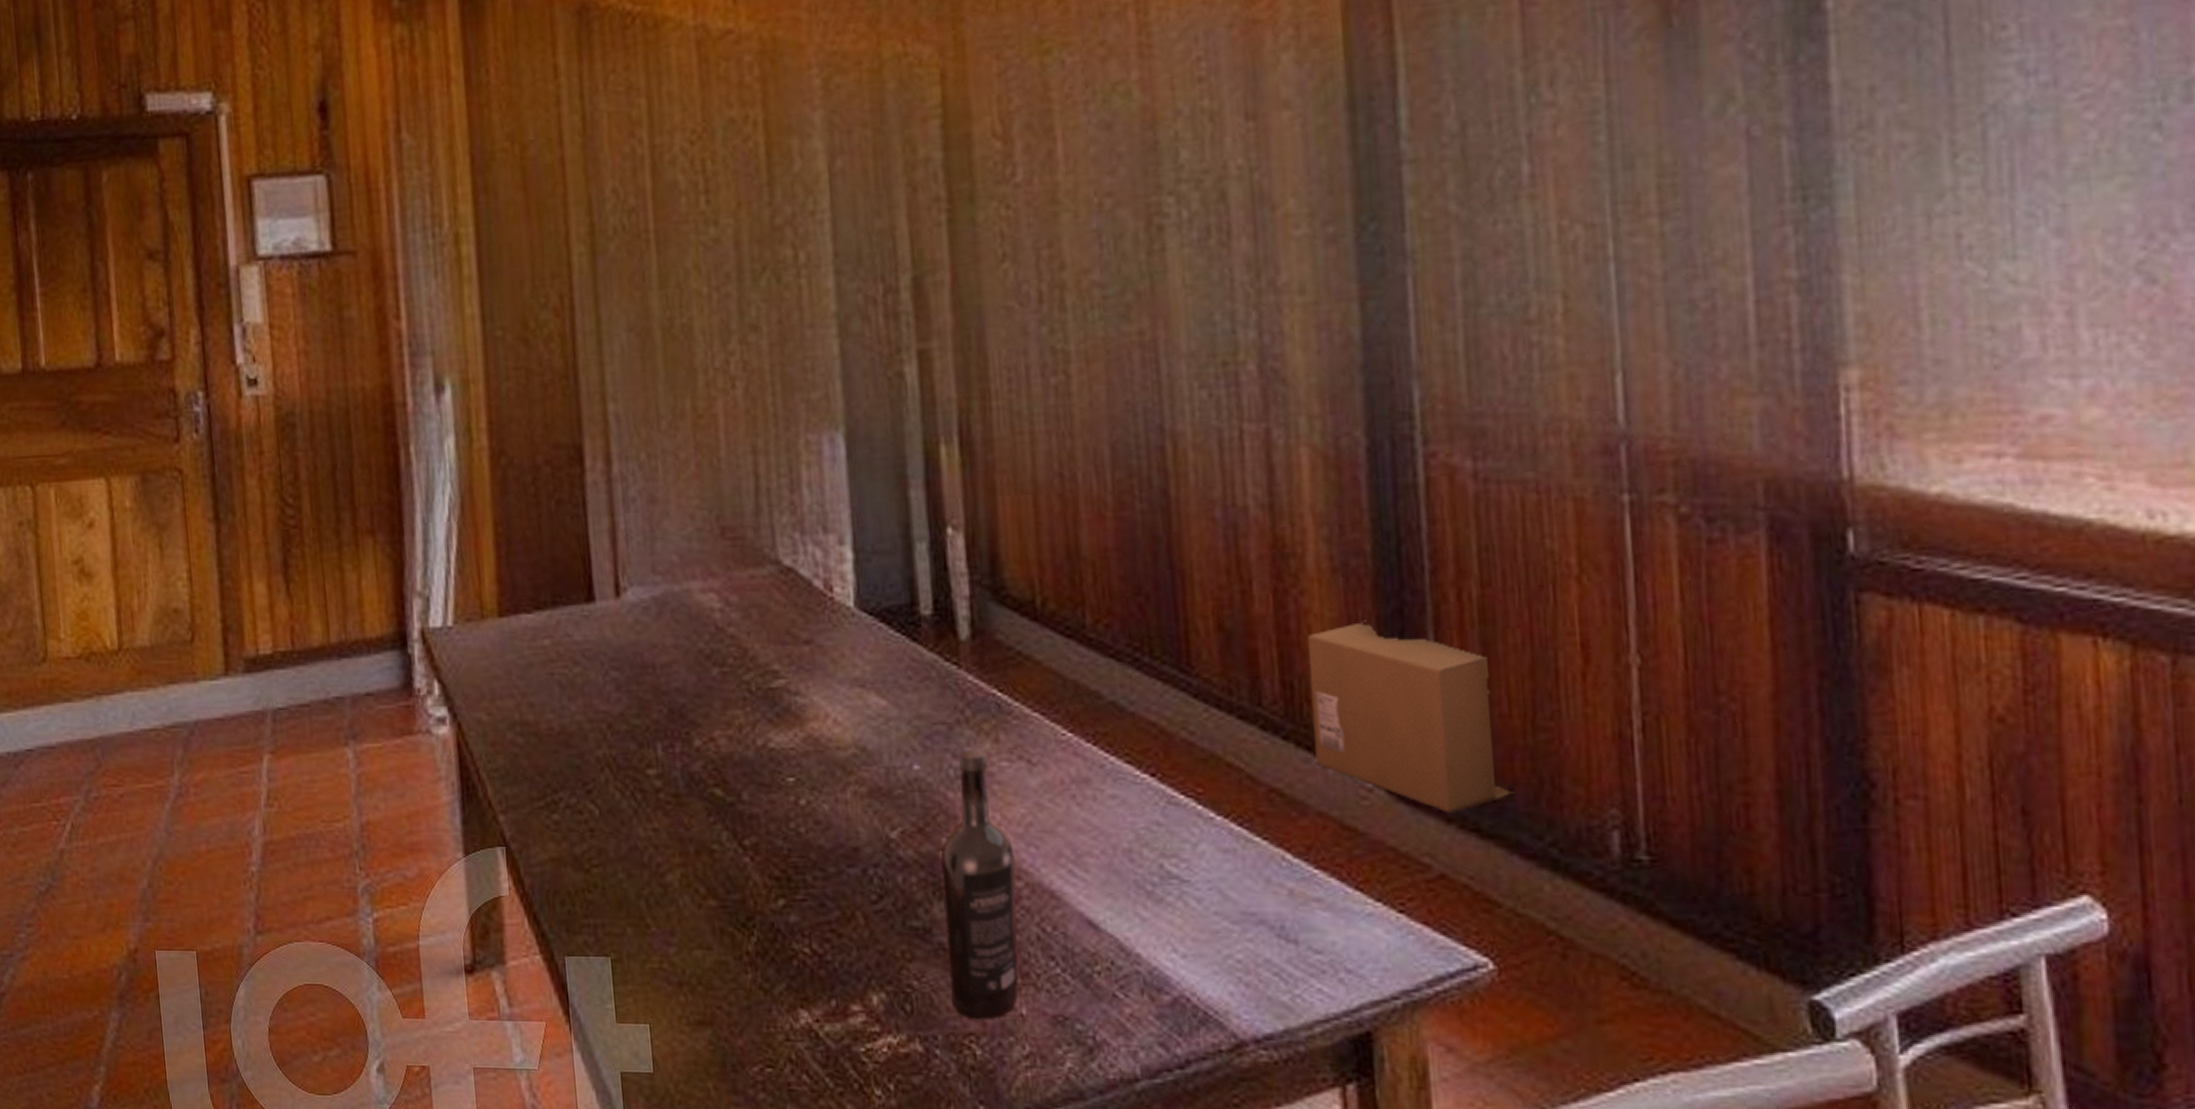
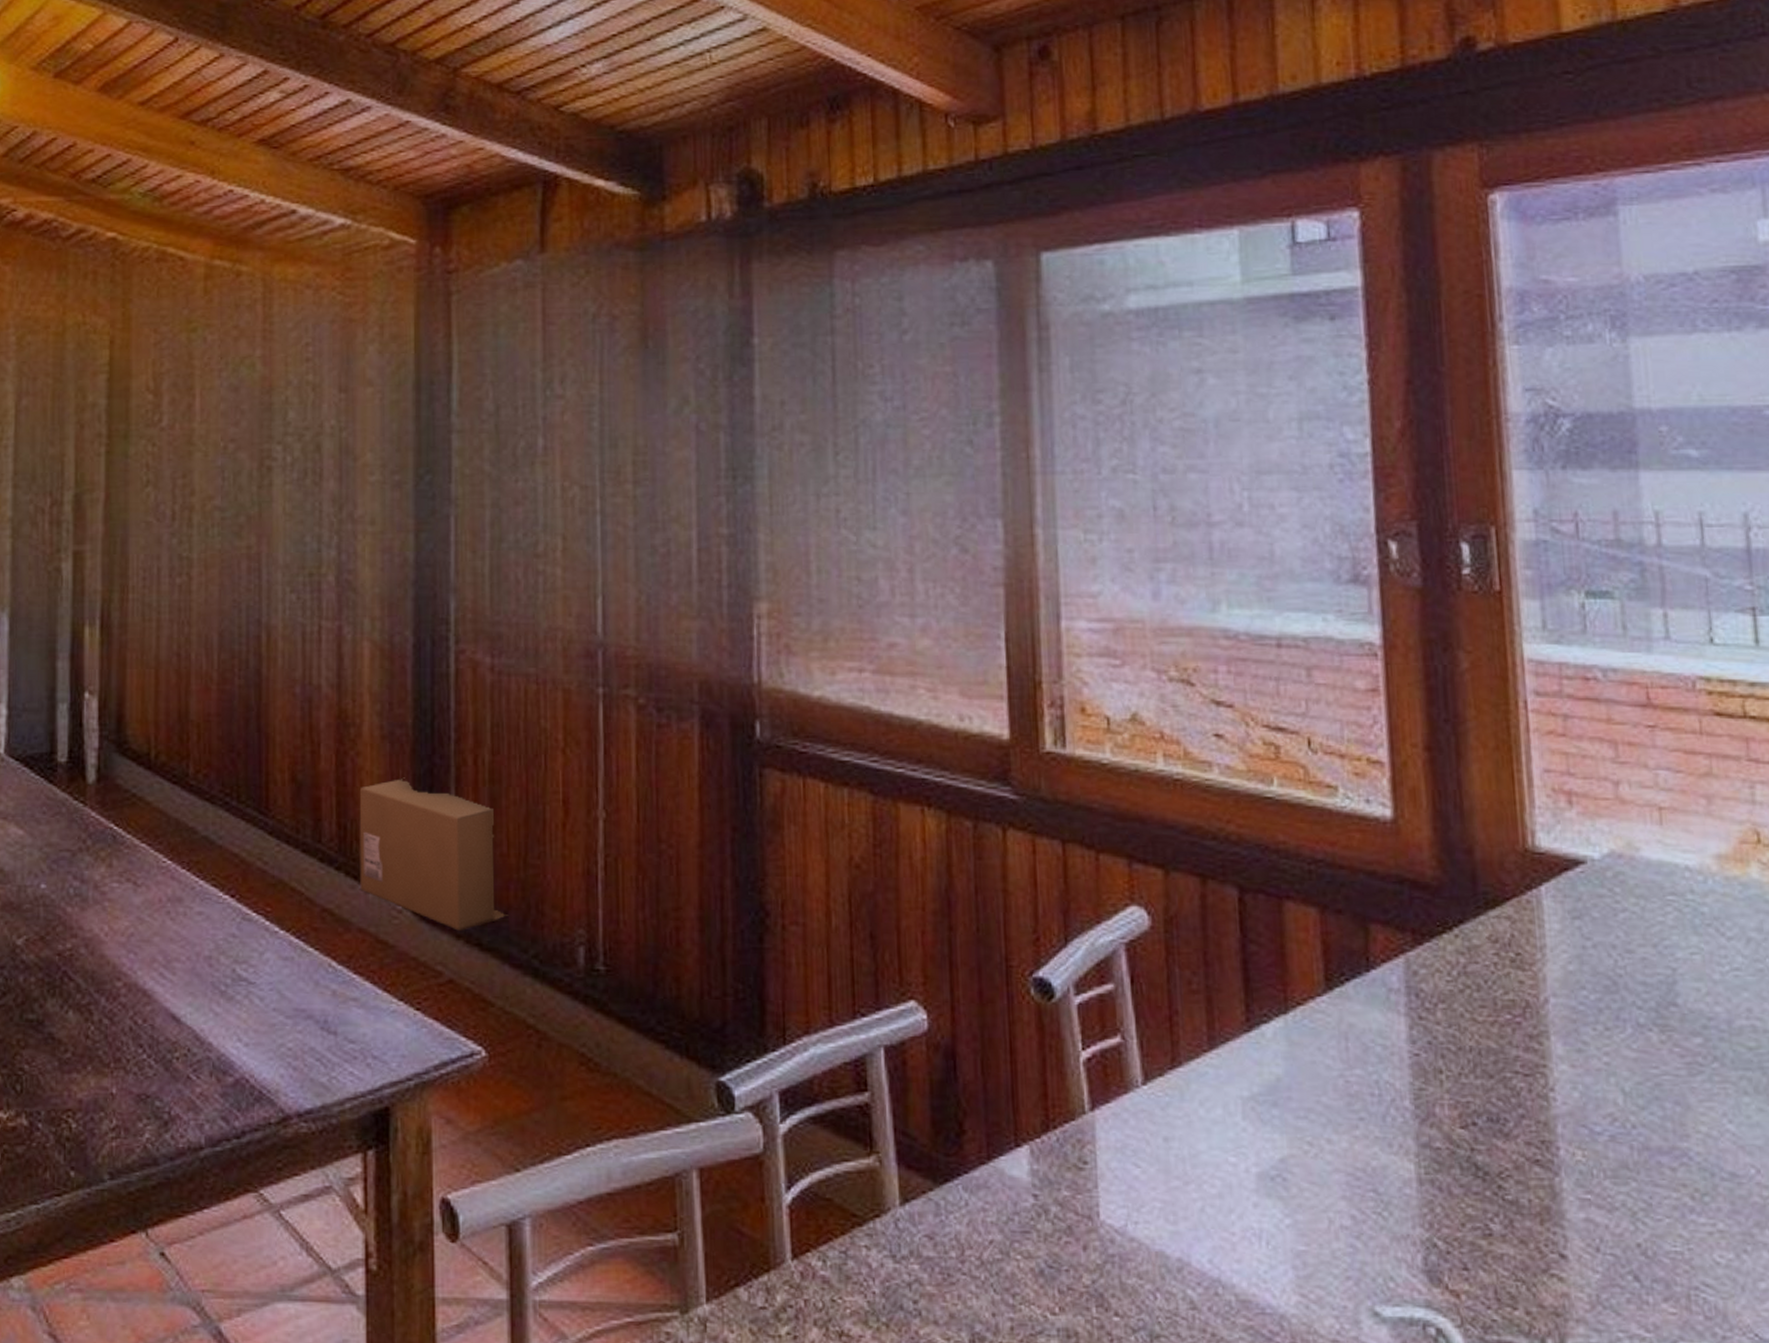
wine bottle: present [940,750,1019,1021] -> none [54,873,117,1099]

